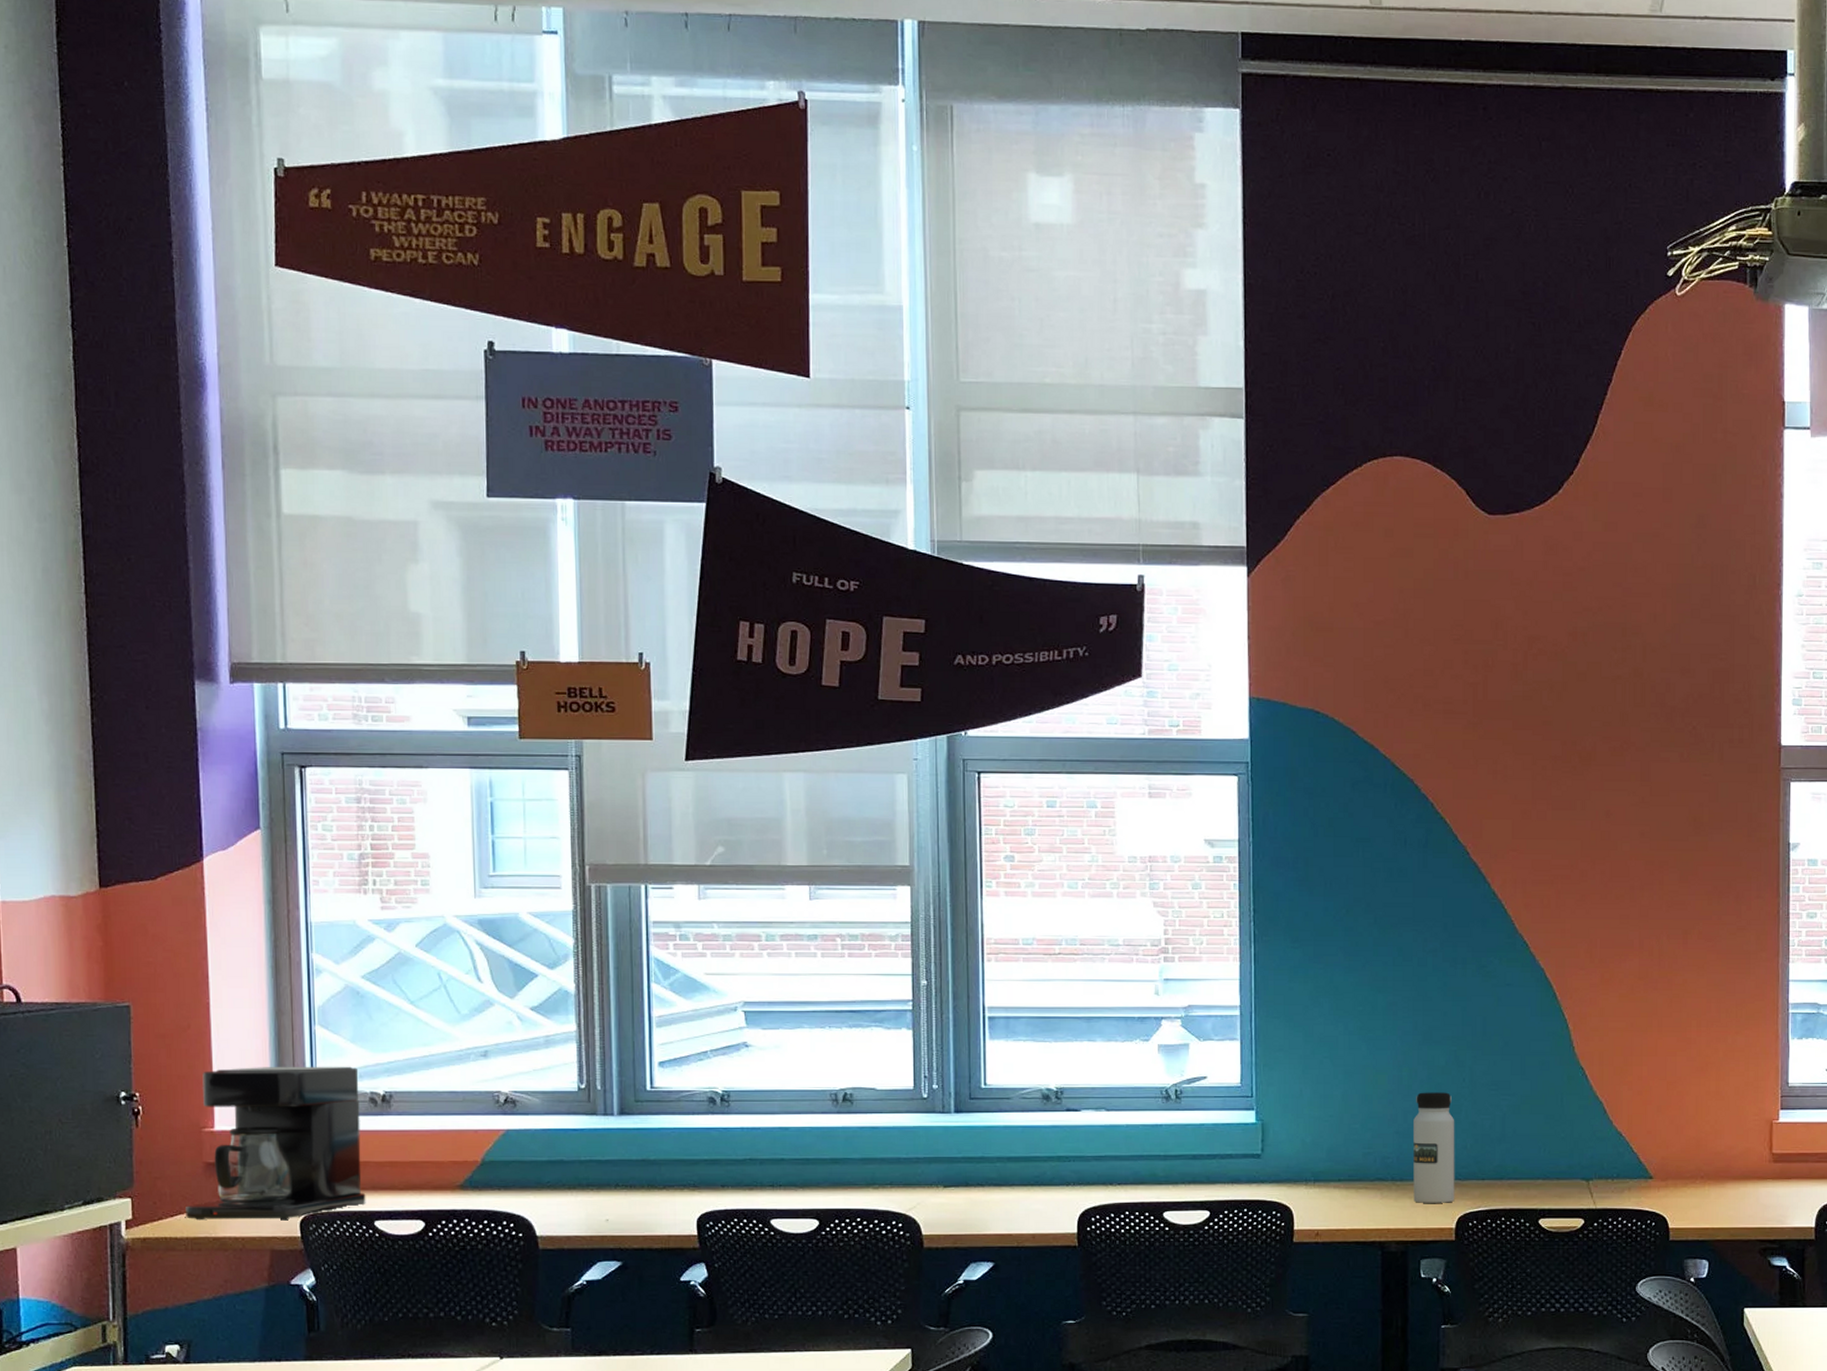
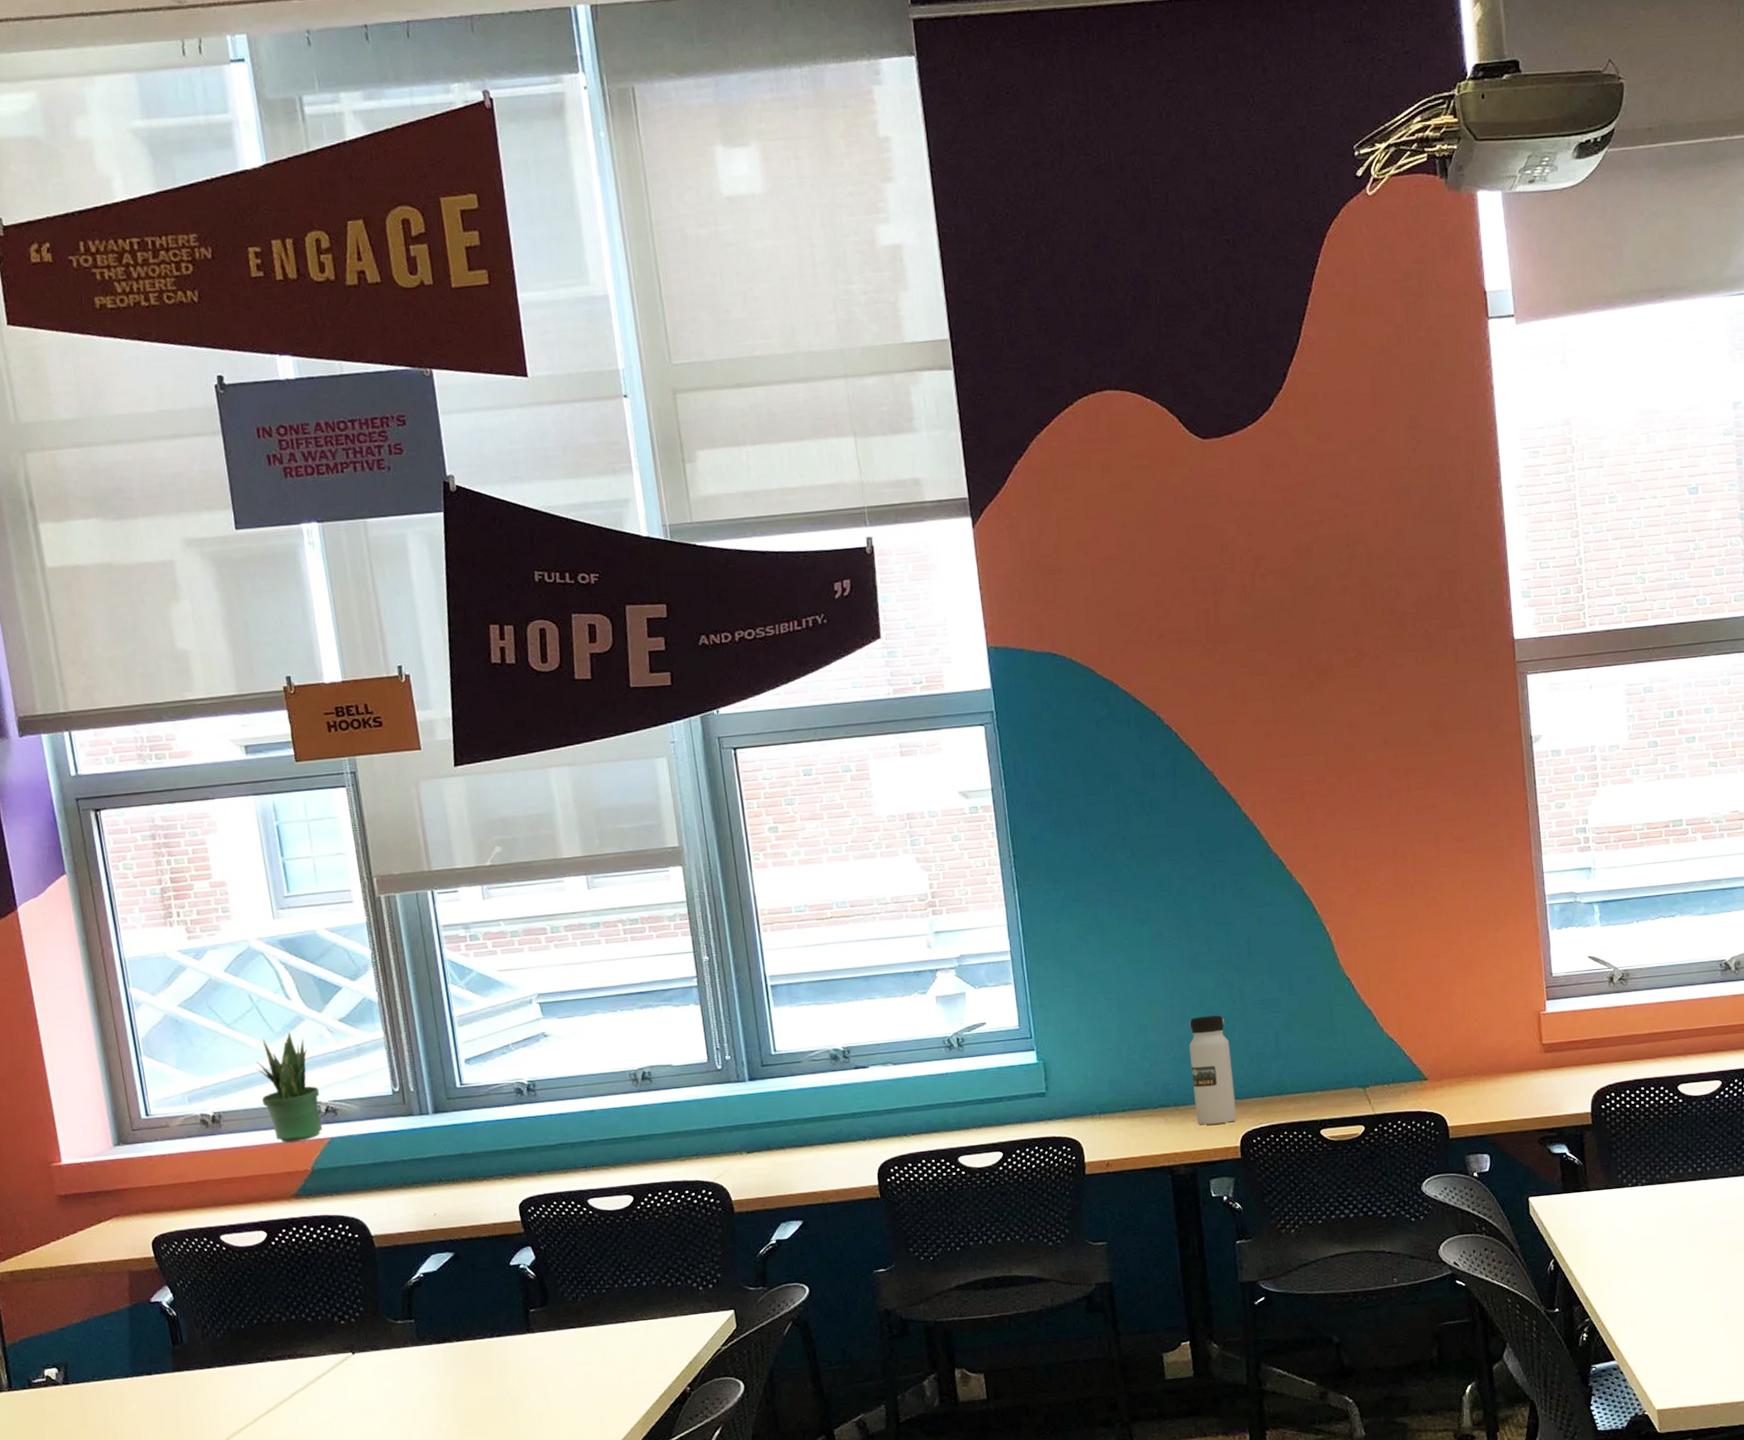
coffee maker: present [186,1066,366,1221] -> none [44,1091,210,1251]
planter: none [436,1016,501,1131] -> present [255,1033,323,1143]

